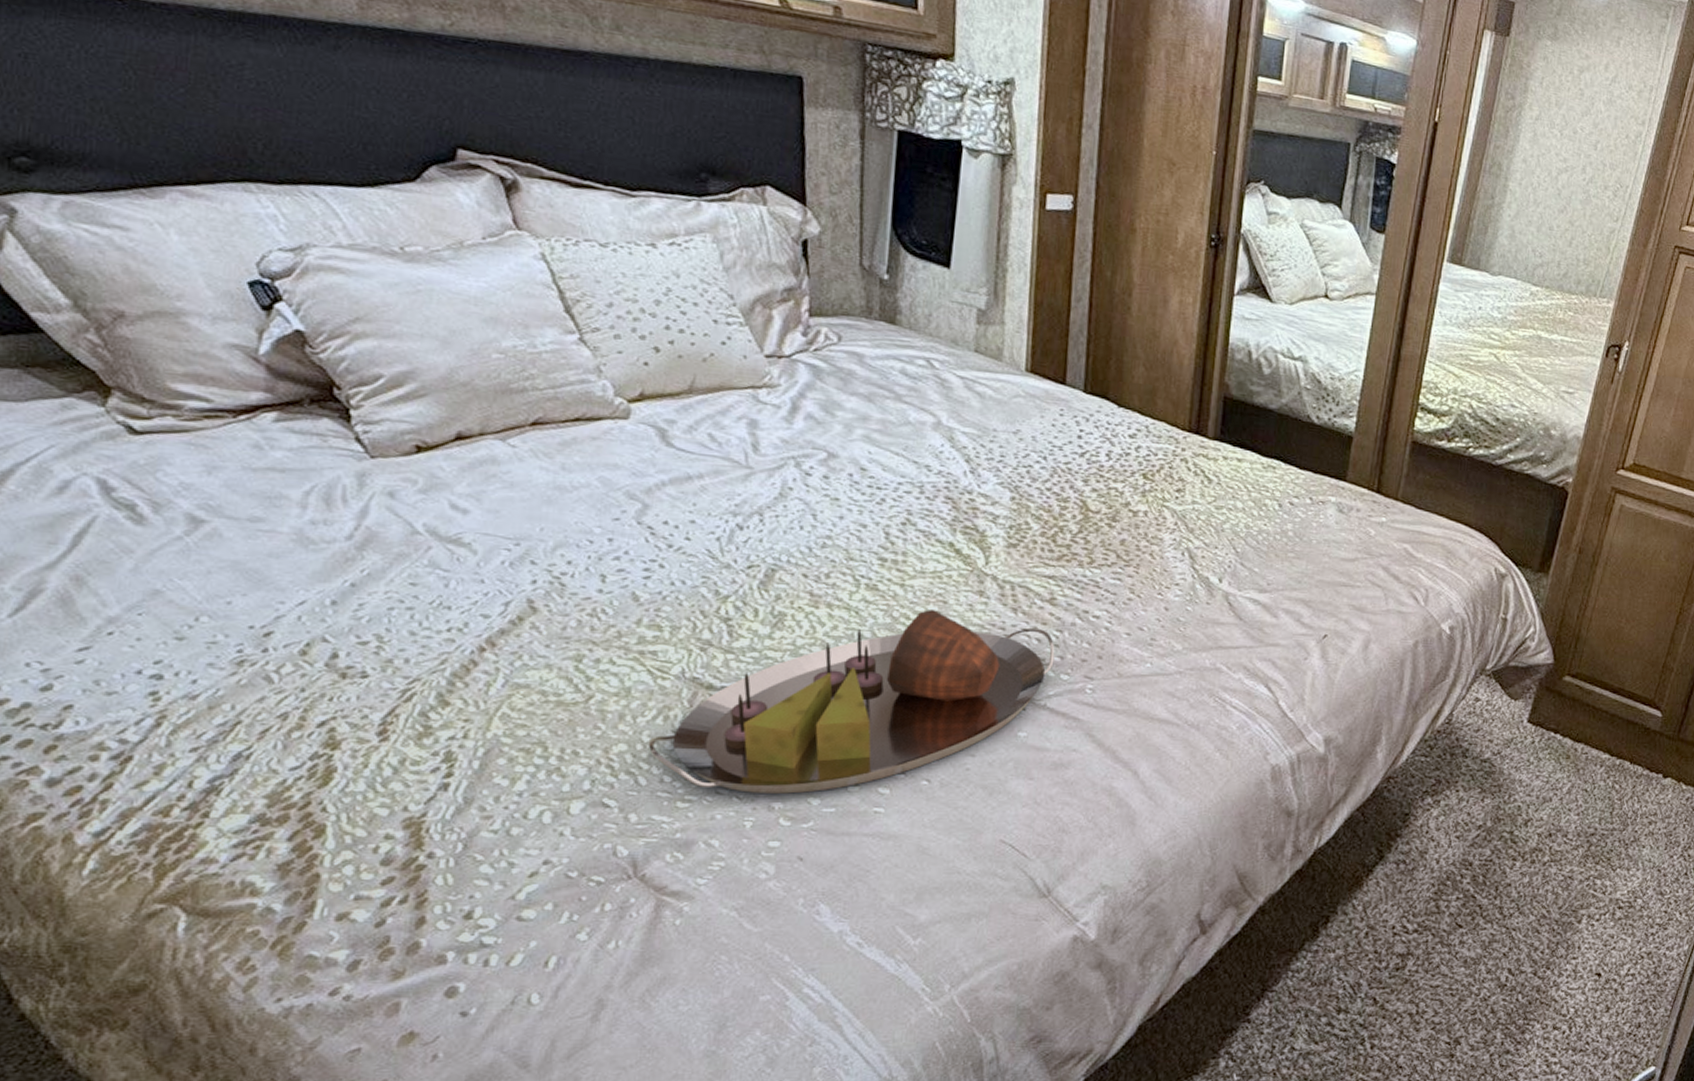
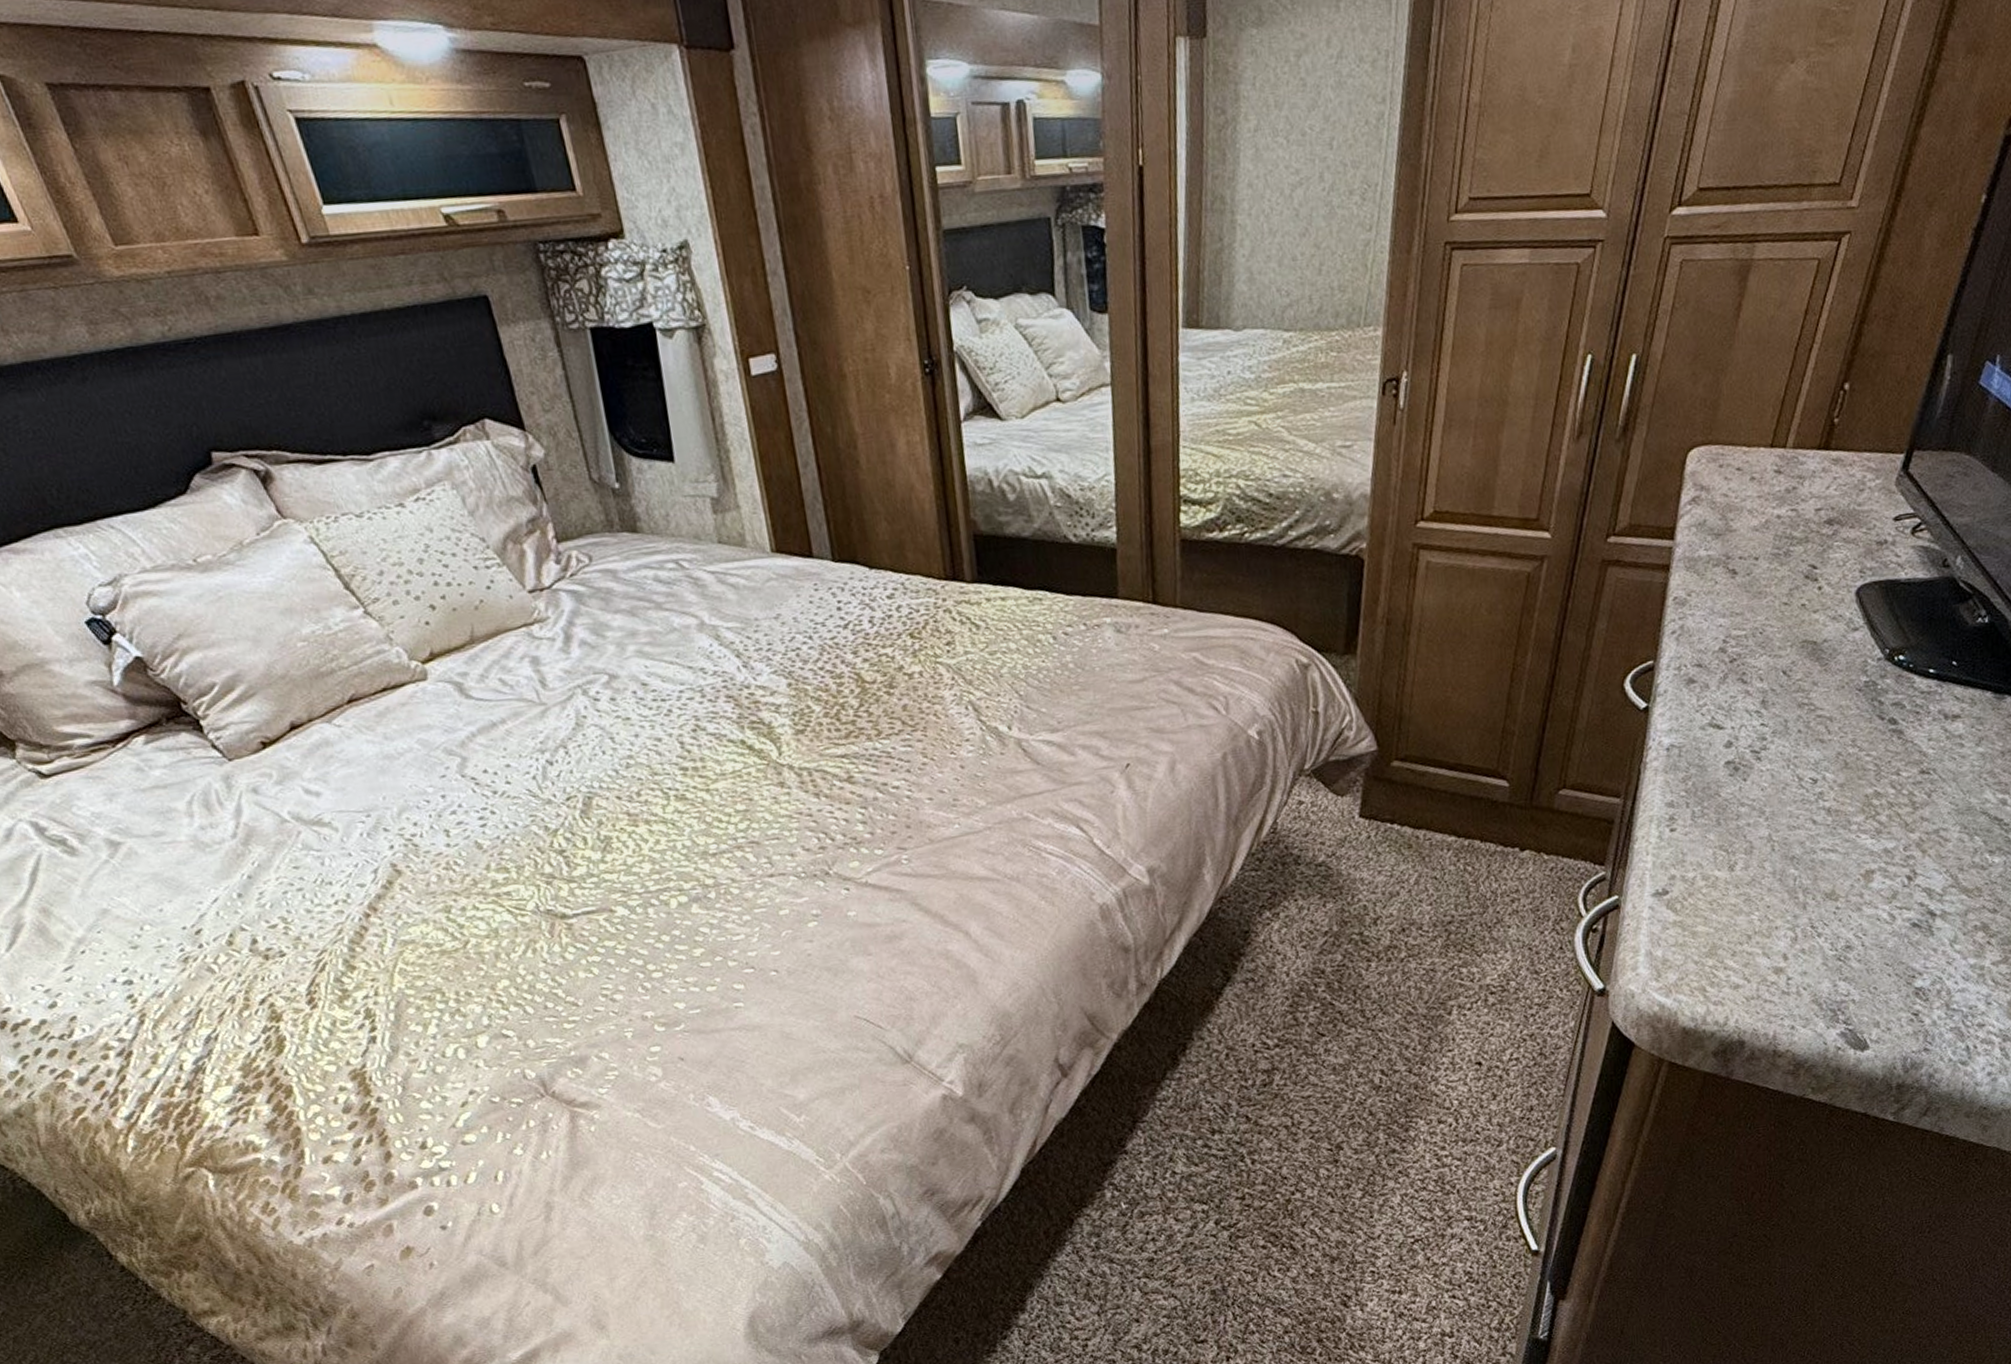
serving tray: present [647,608,1055,794] -> none [525,808,866,1008]

